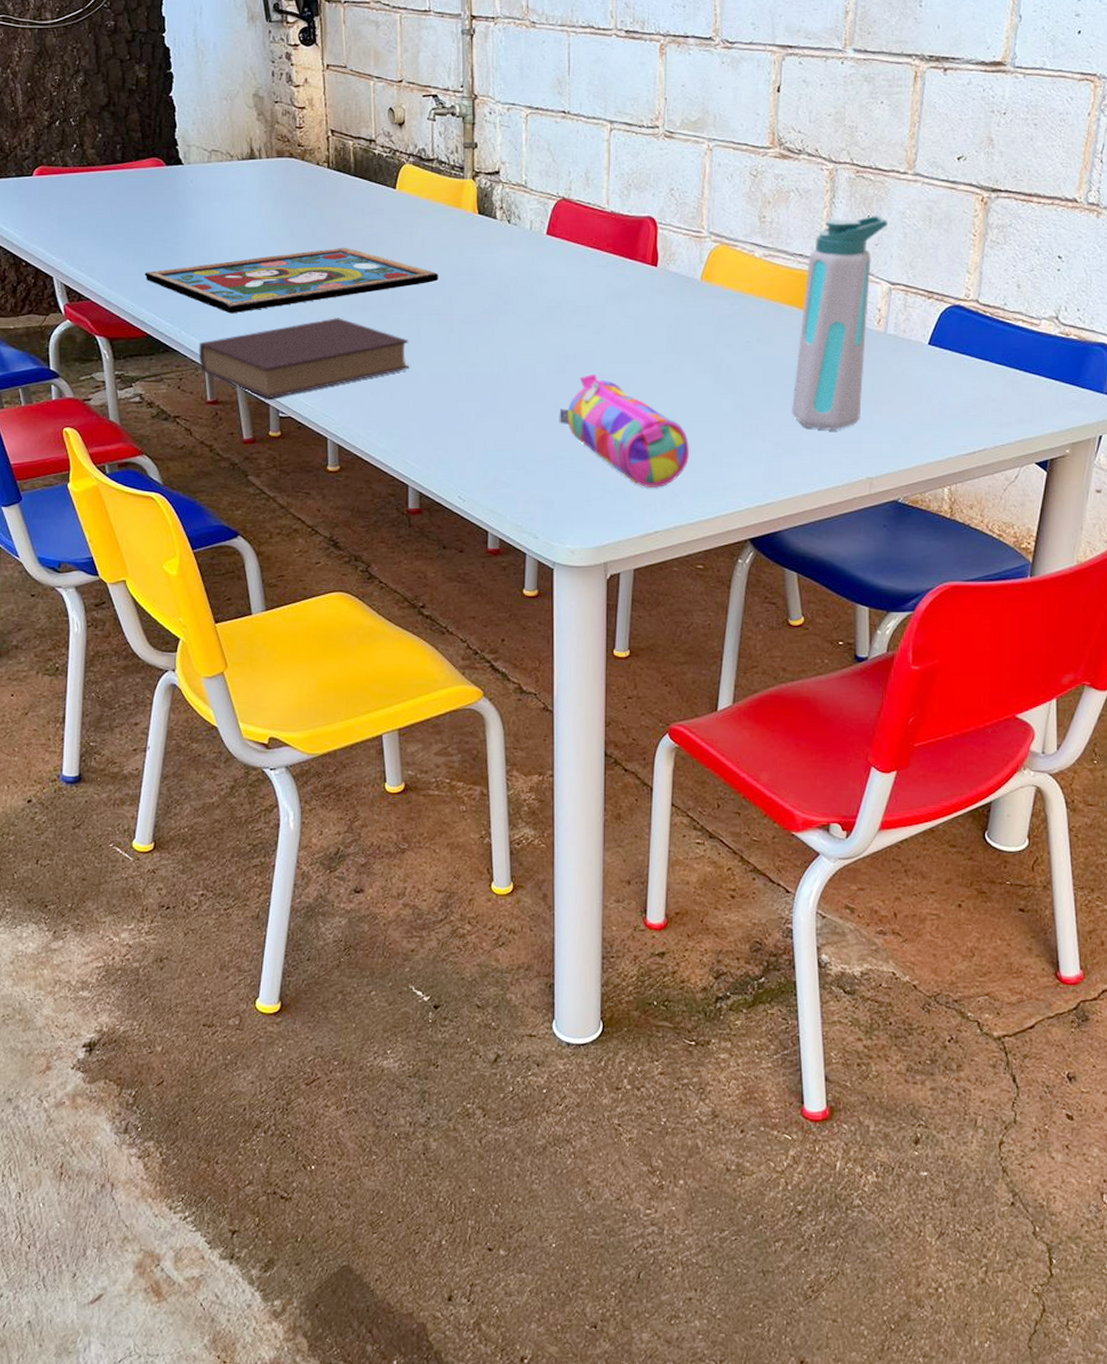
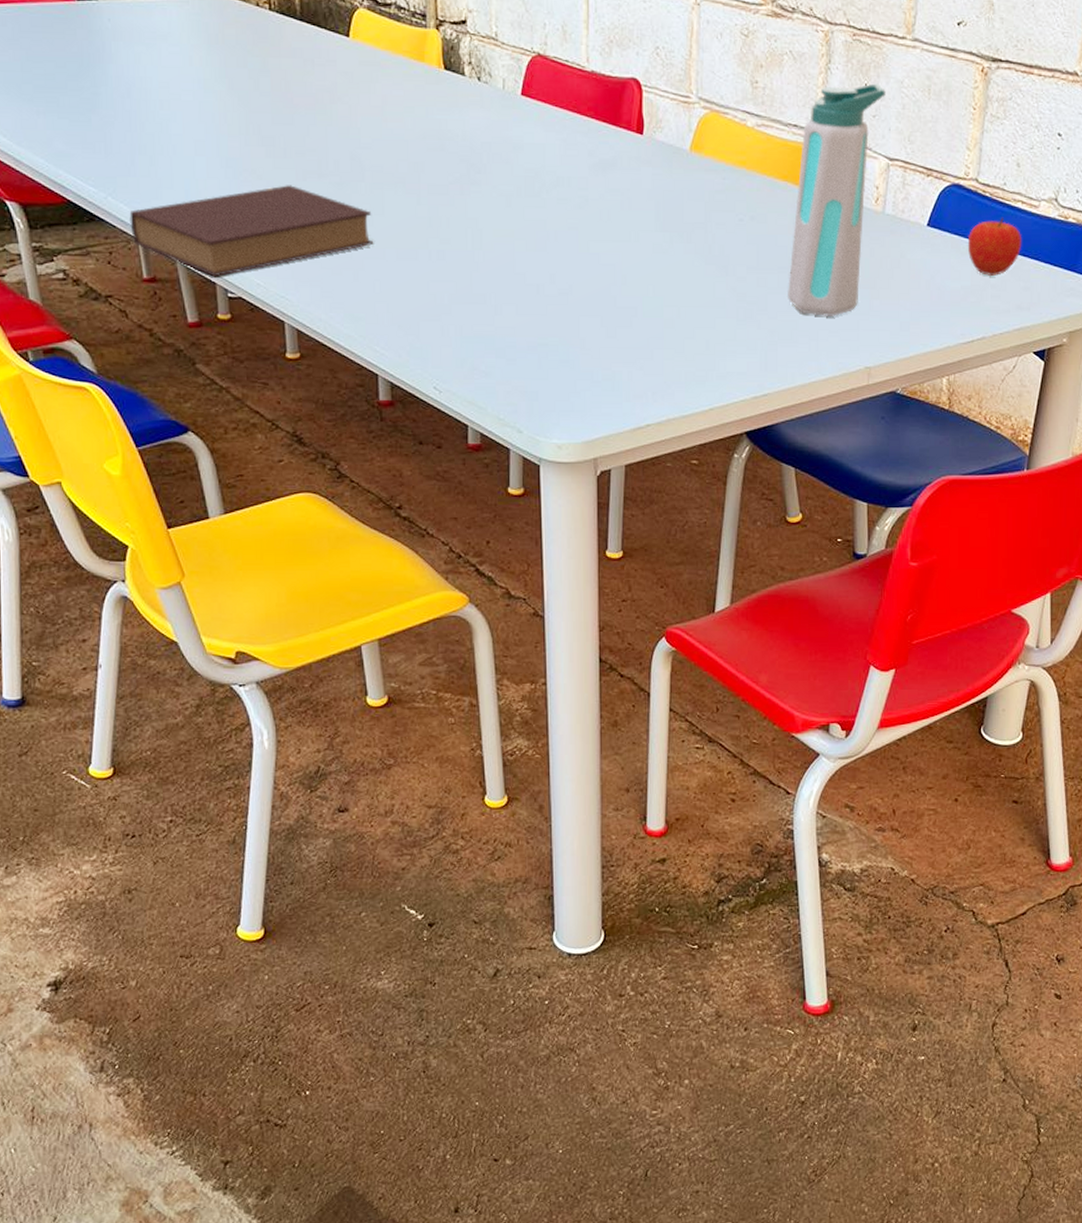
framed painting: present [144,247,438,314] -> none [59,103,402,178]
pencil case: present [559,373,689,487] -> none [541,252,681,377]
fruit: none [968,335,1023,390] -> present [967,217,1022,276]

